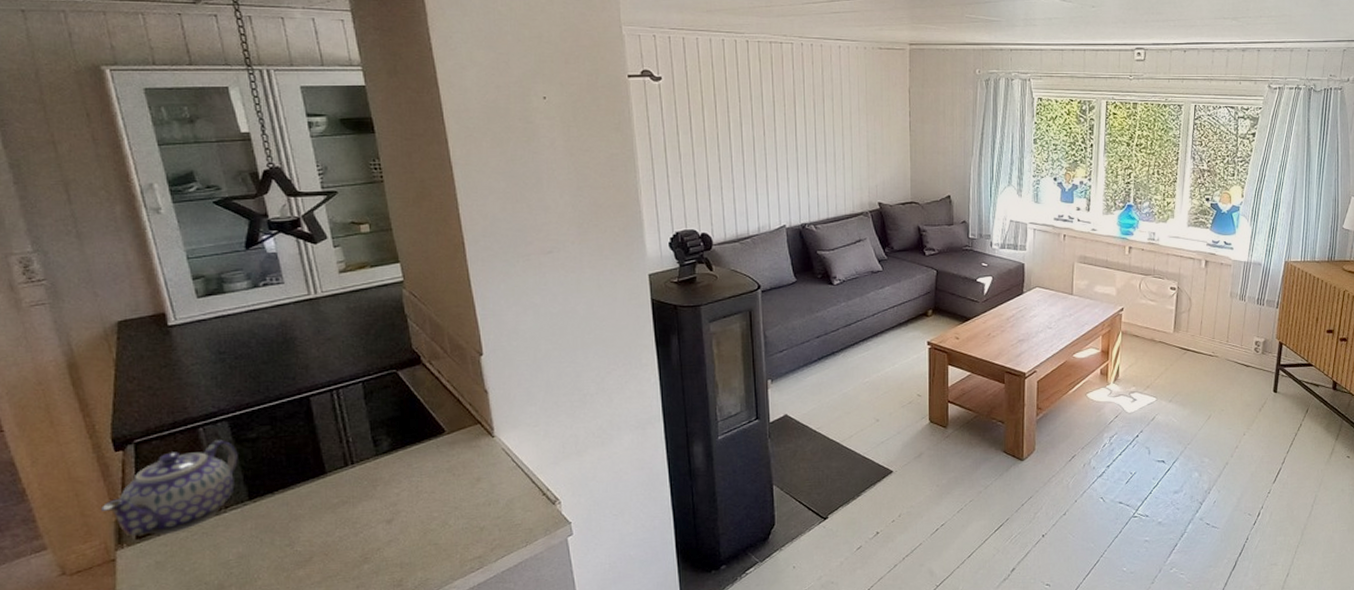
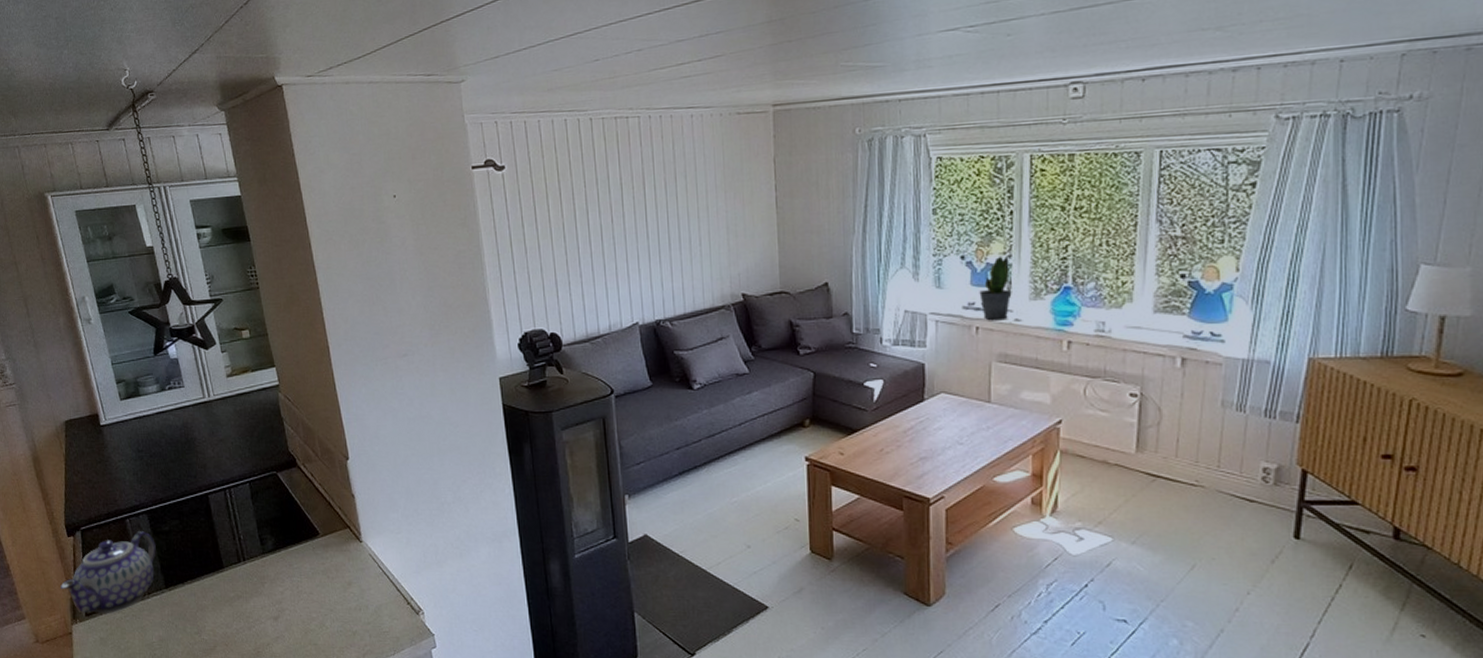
potted plant: none [1067,179,1091,229] -> present [979,255,1012,320]

